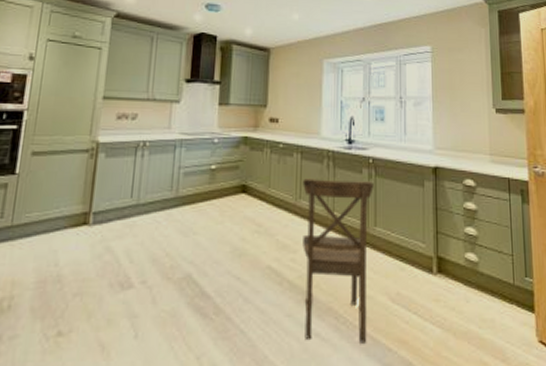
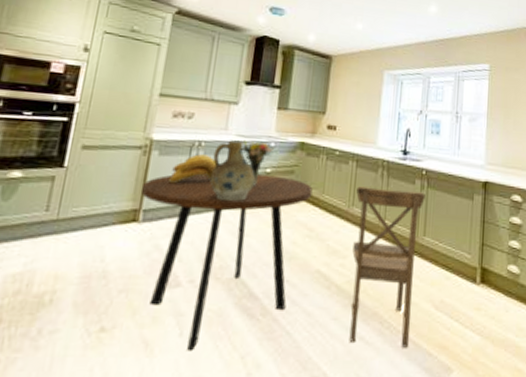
dining table: none [91,171,259,353] -> present [141,174,313,351]
banana bunch: none [116,154,162,185] -> present [169,154,217,184]
ceramic jug: none [156,138,201,199] -> present [209,140,256,201]
bouquet: none [185,137,217,184] -> present [241,140,274,187]

